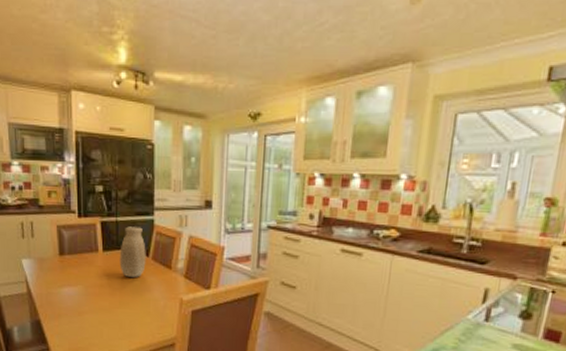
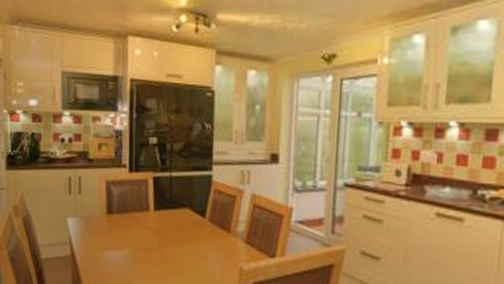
vase: present [119,226,146,277] -> none [172,183,202,241]

